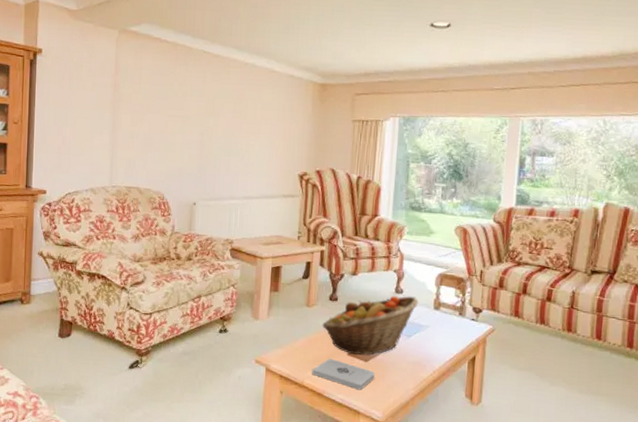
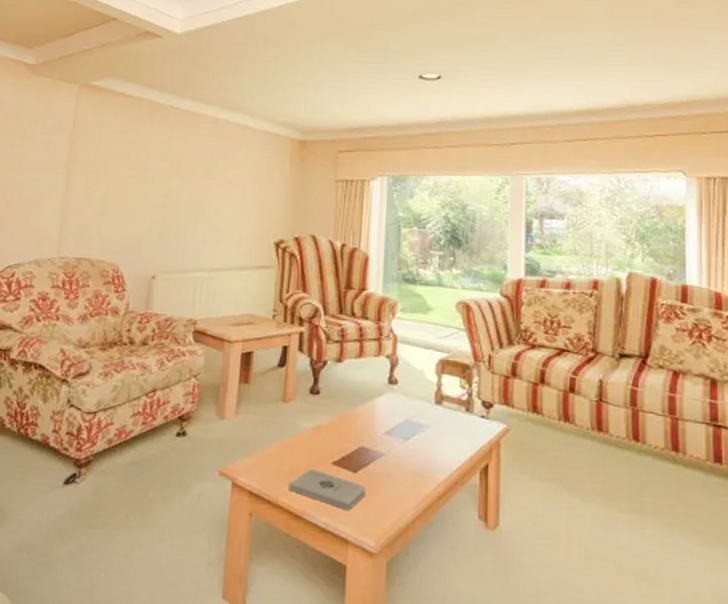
fruit basket: present [322,295,419,355] -> none [301,386,417,464]

